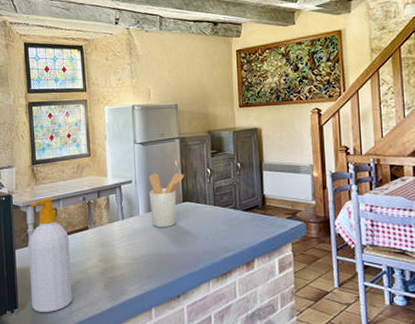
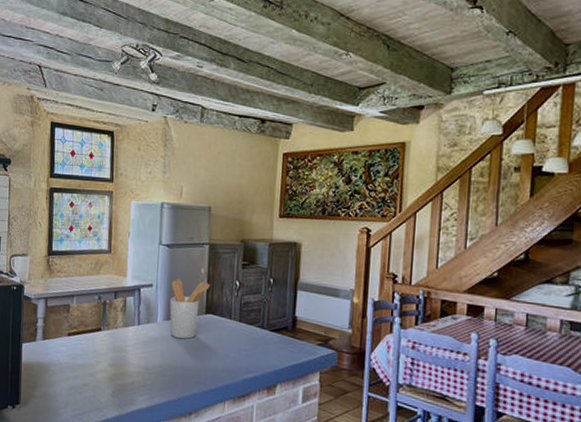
soap bottle: present [28,197,72,312] -> none [34,291,80,413]

